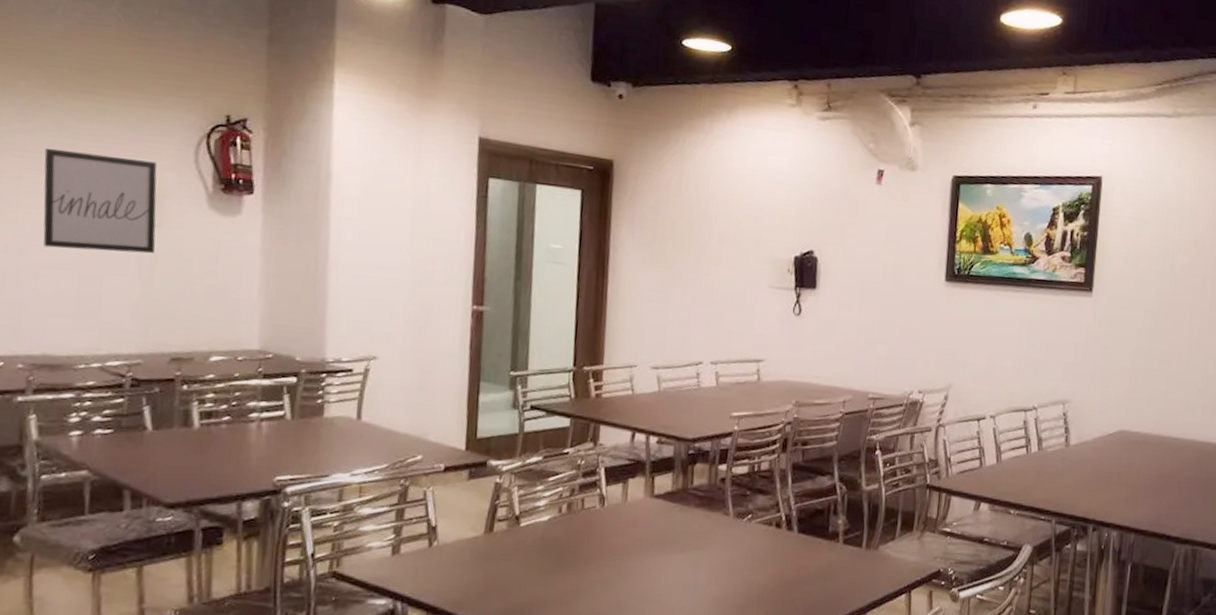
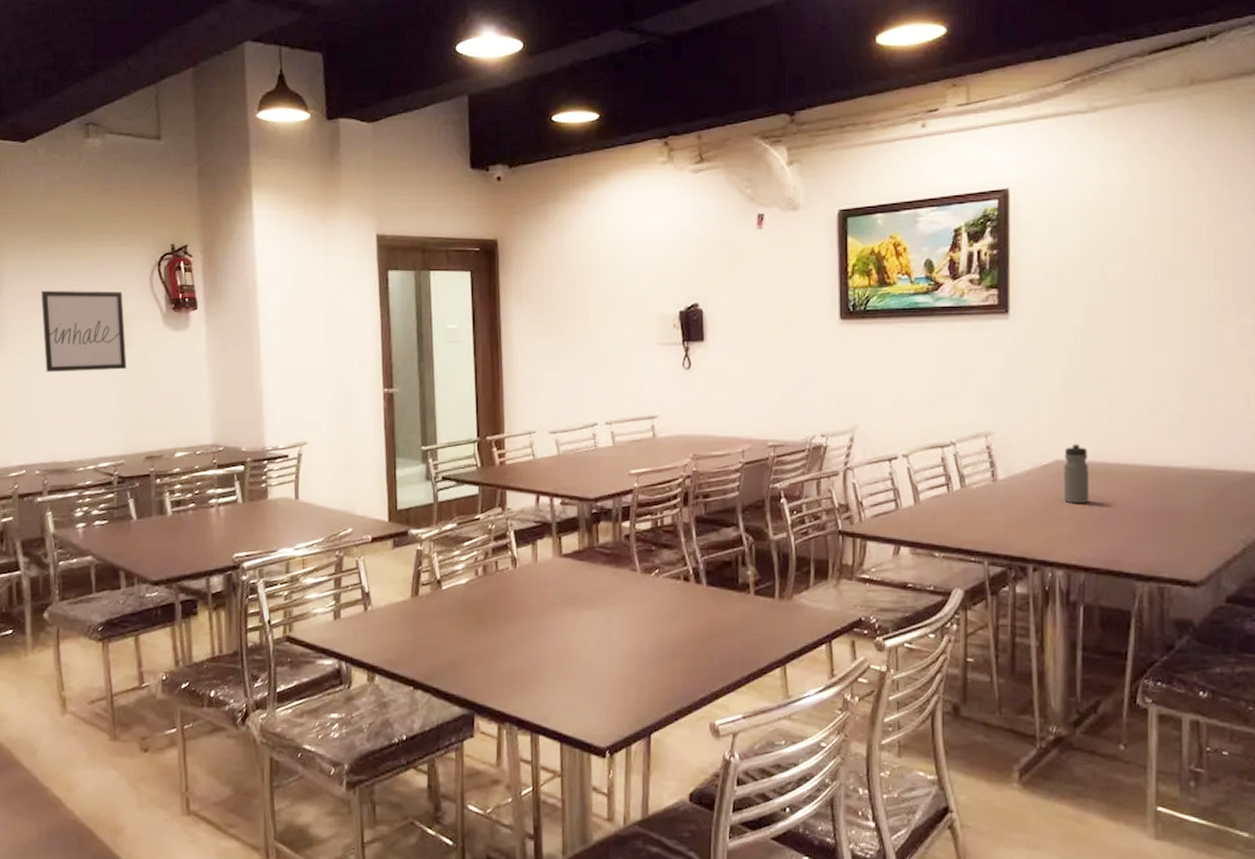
water bottle: none [1123,415,1147,471] -> present [1064,443,1089,503]

